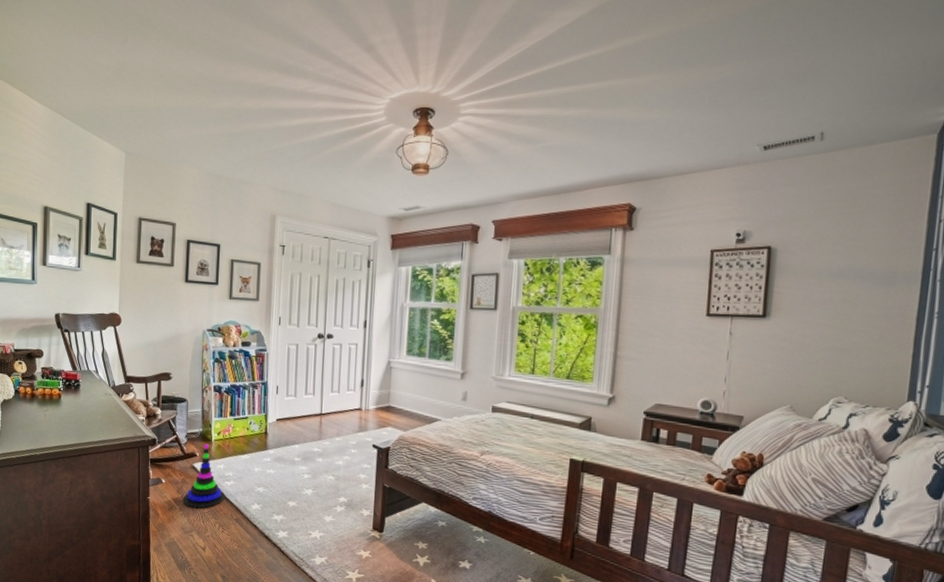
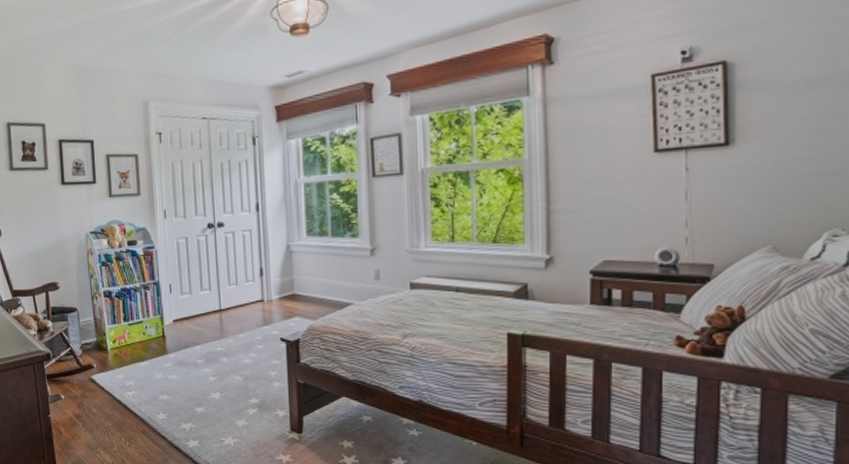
stacking toy: present [183,443,225,509] -> none [84,353,128,423]

